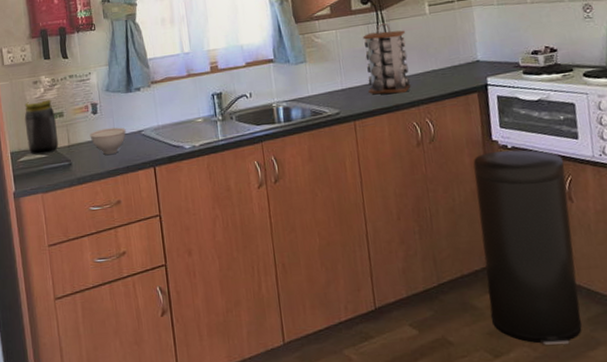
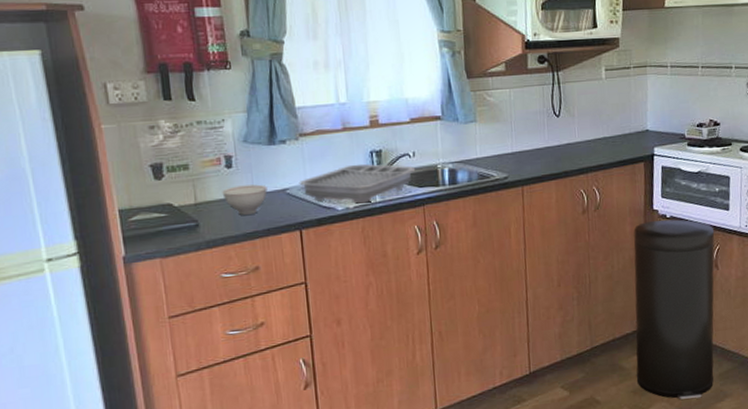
jar: present [24,99,59,155] -> none [137,147,183,214]
dish rack: none [152,105,253,143] -> present [299,163,416,205]
spice rack: present [362,22,411,95] -> none [537,84,581,161]

